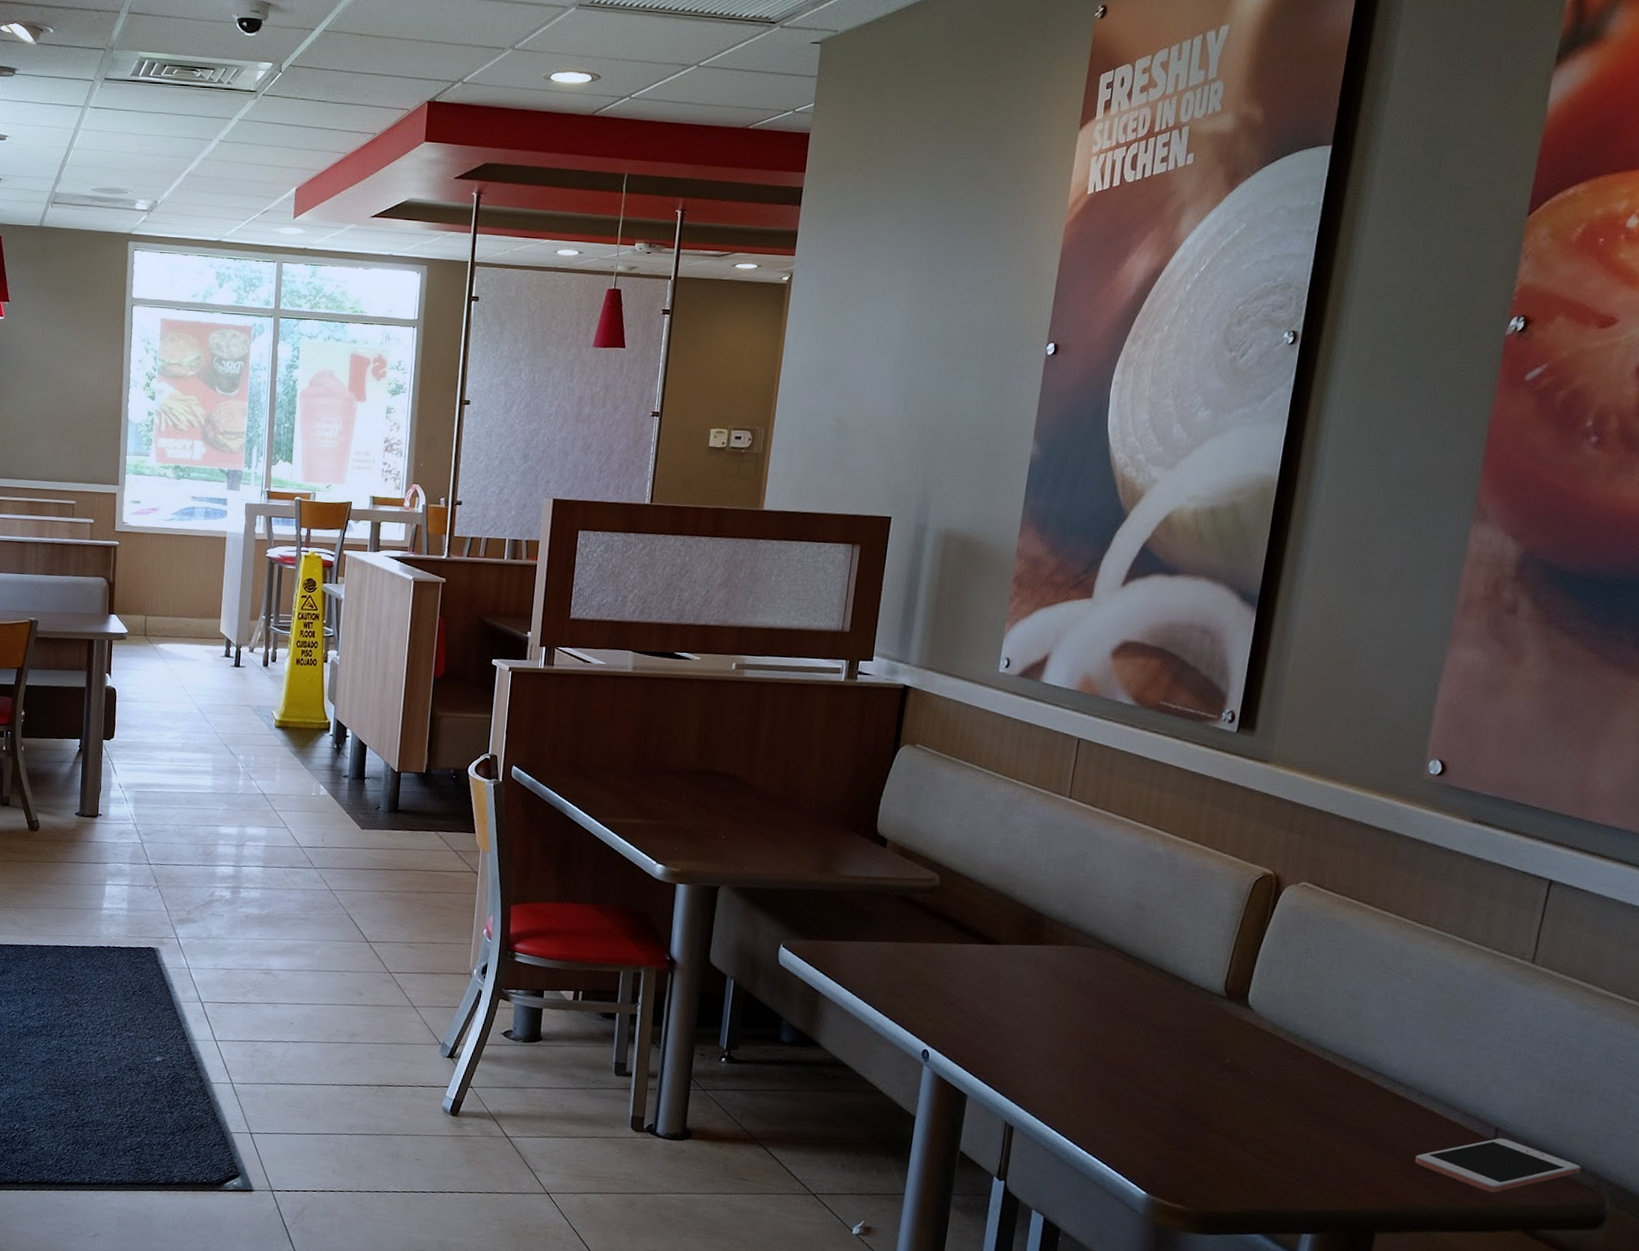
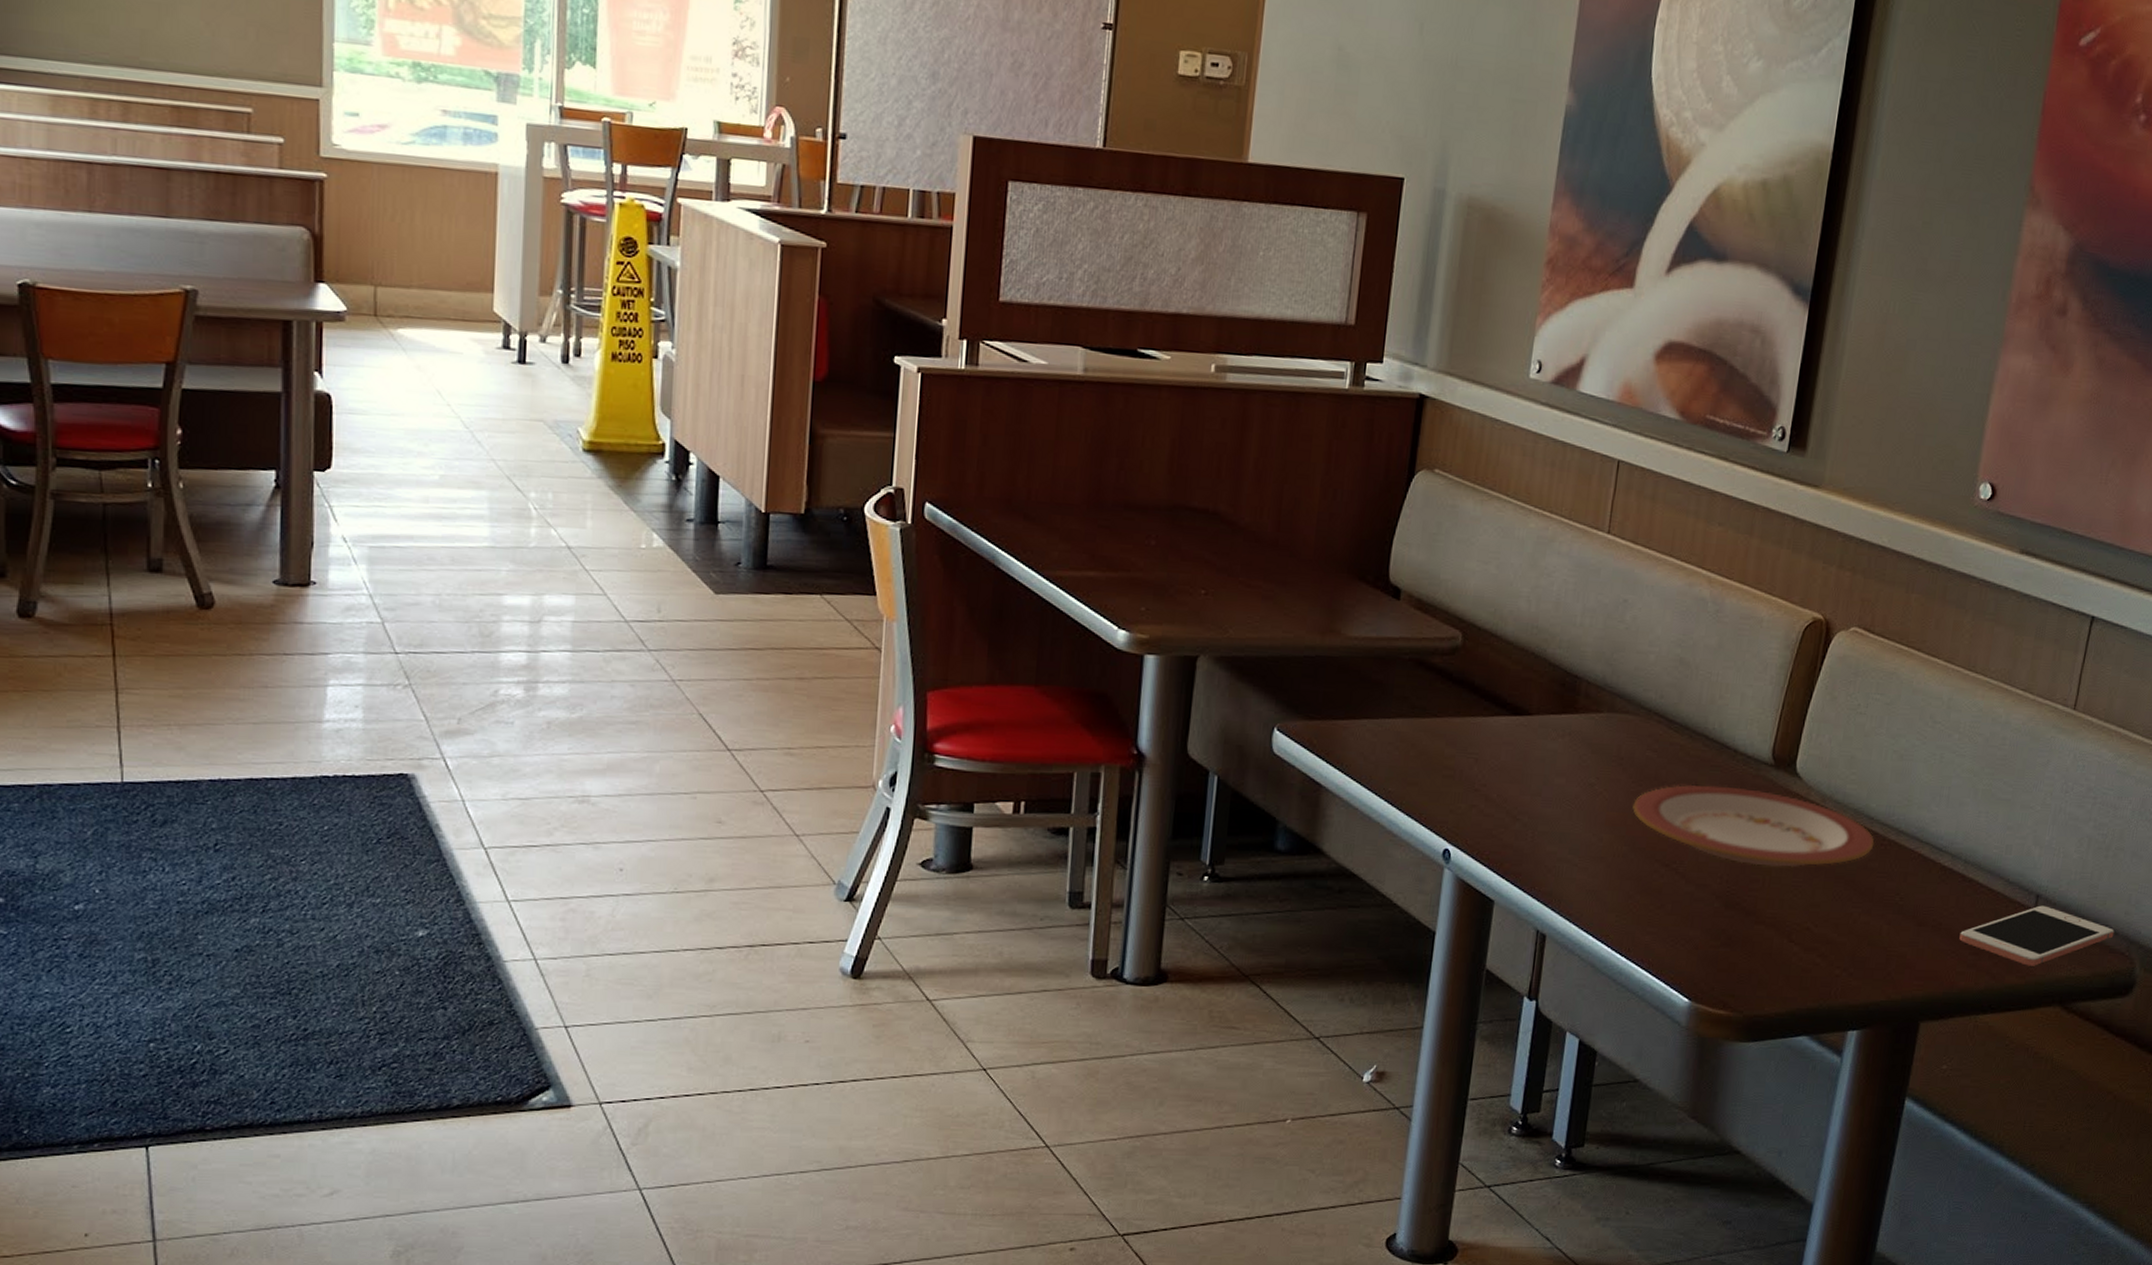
plate: none [1093,1009,1327,1086] -> present [1633,785,1875,867]

